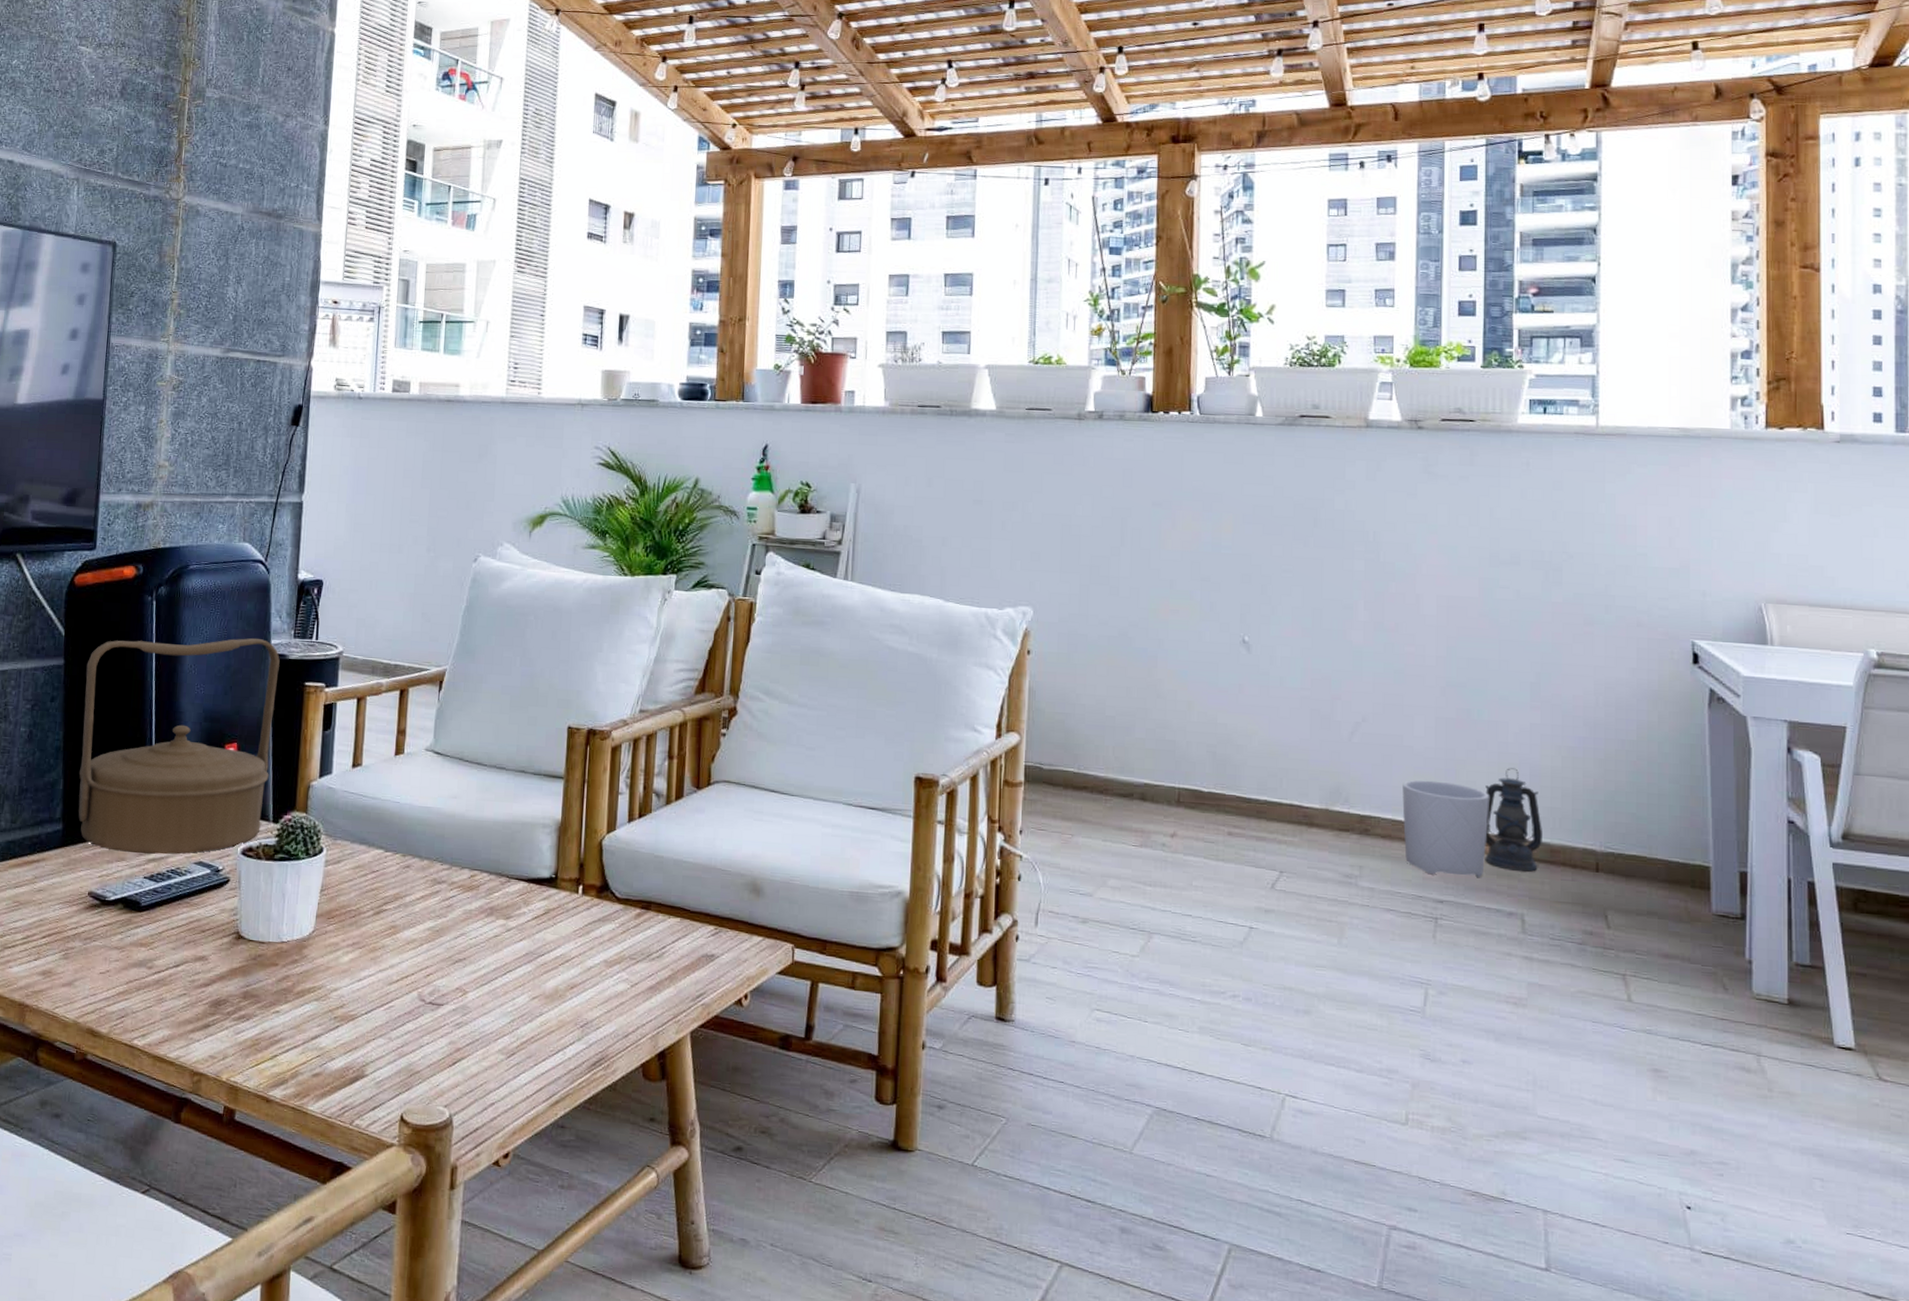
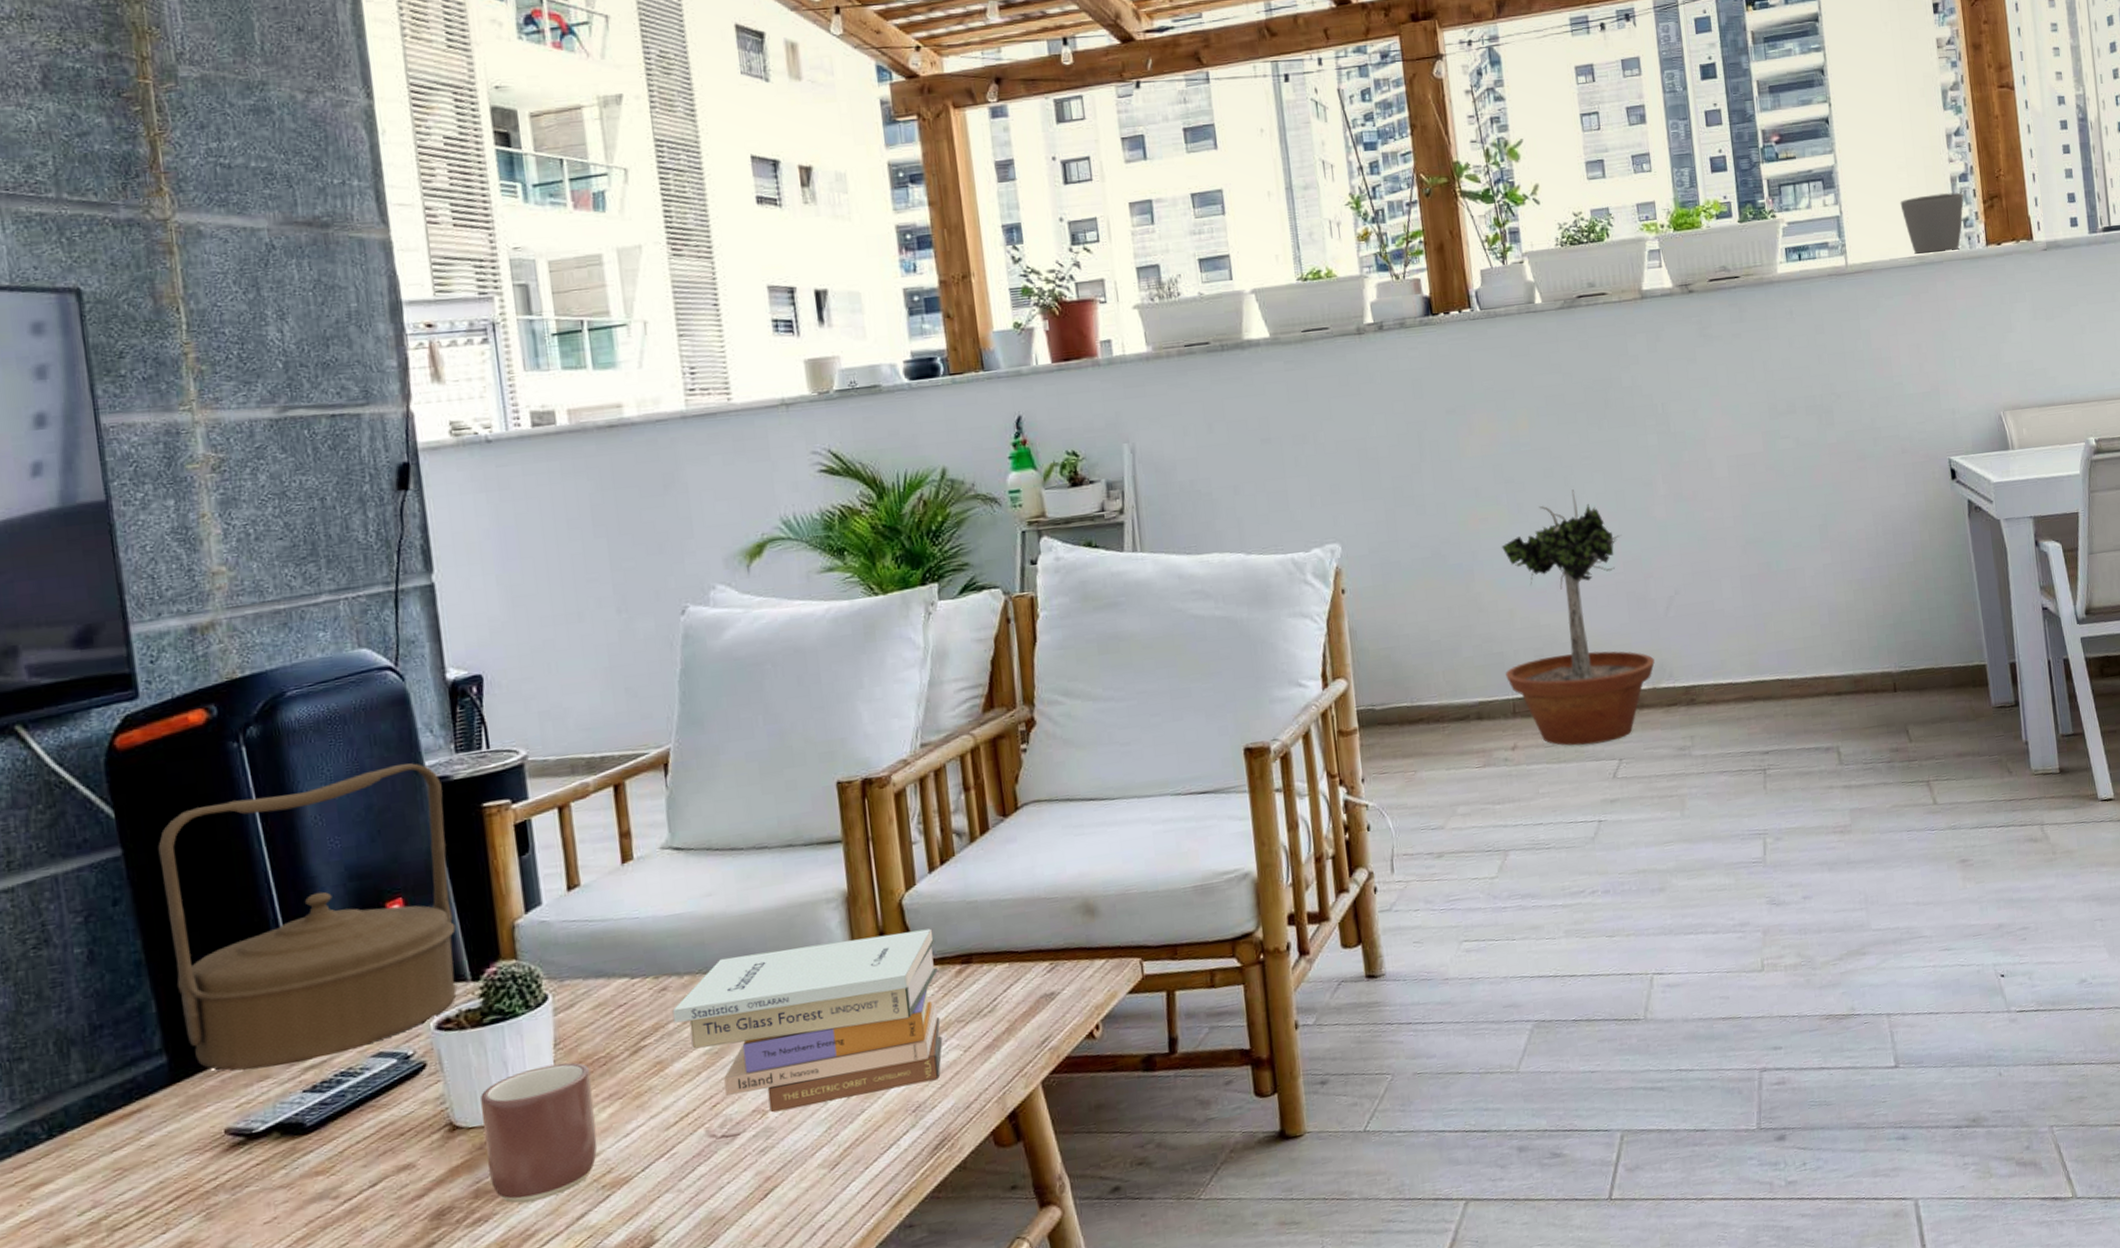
mug: none [256,905,343,1015] -> present [480,1062,597,1204]
books: none [410,853,624,1004] -> present [672,928,943,1112]
potted tree: none [1175,599,1331,852] -> present [1501,489,1655,746]
planter: present [1402,779,1489,878] -> none [1719,636,1800,729]
lantern: present [1485,768,1542,872] -> none [1792,610,1846,708]
flower pot: none [1667,367,1744,428] -> present [1900,192,1964,255]

